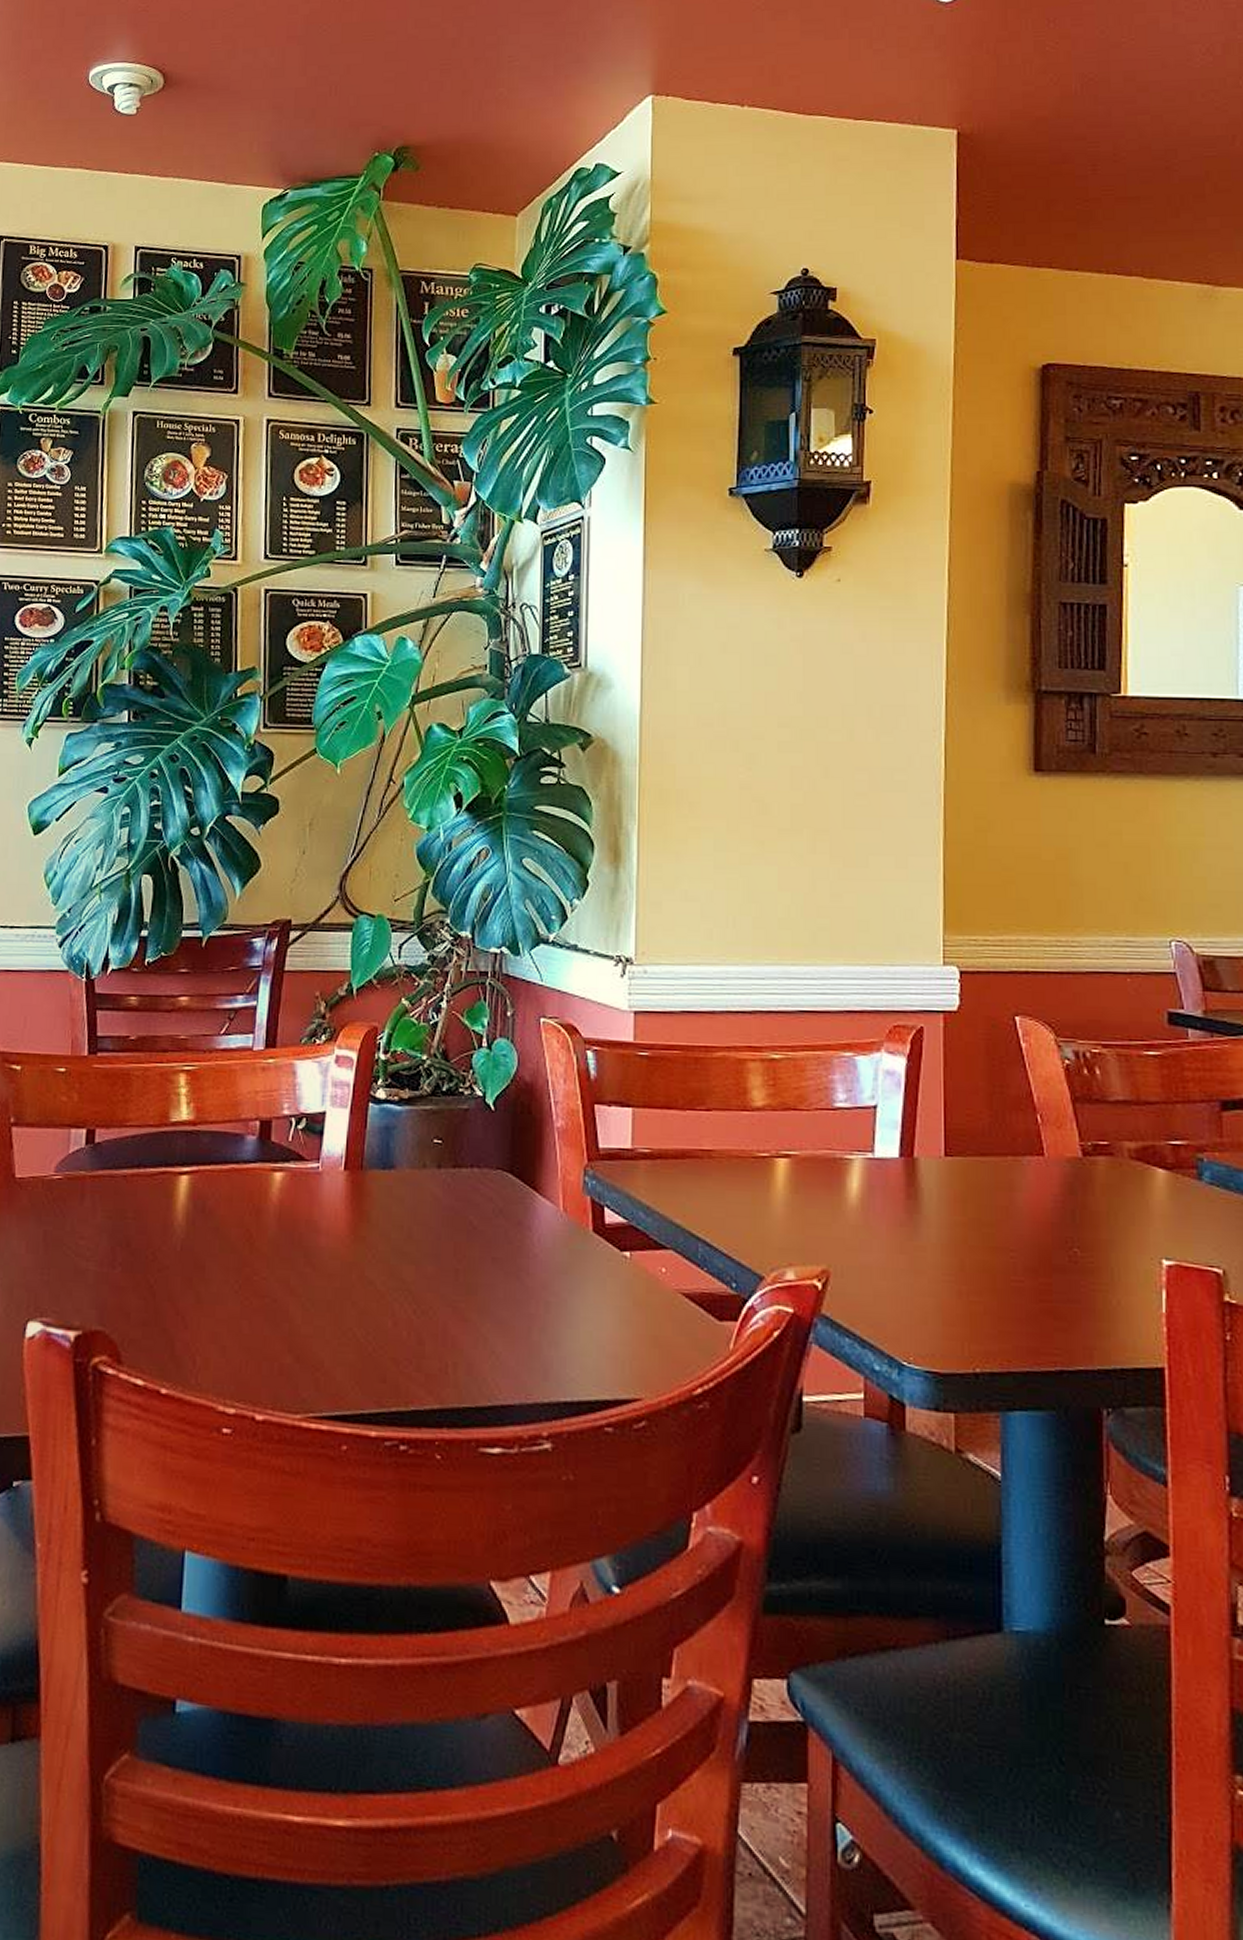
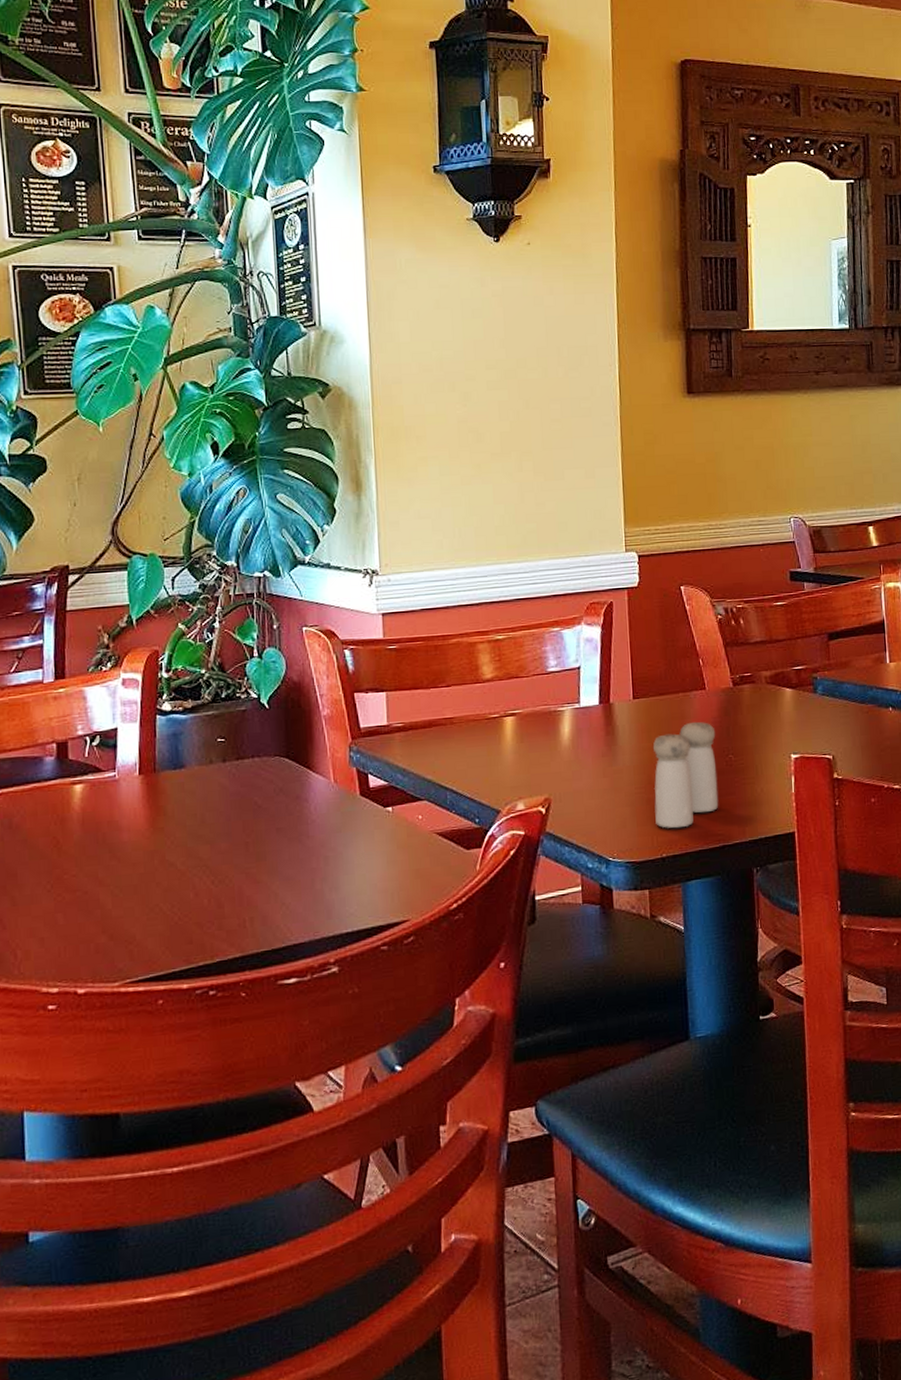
salt and pepper shaker: none [967,1196,1057,1337] -> present [653,721,719,829]

